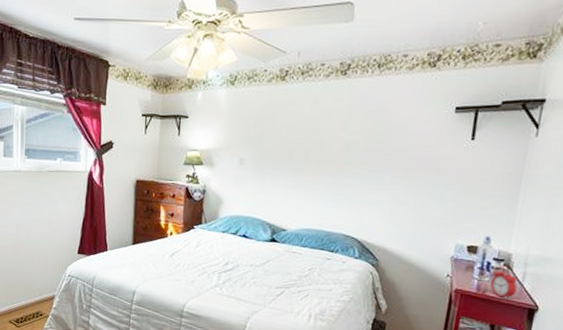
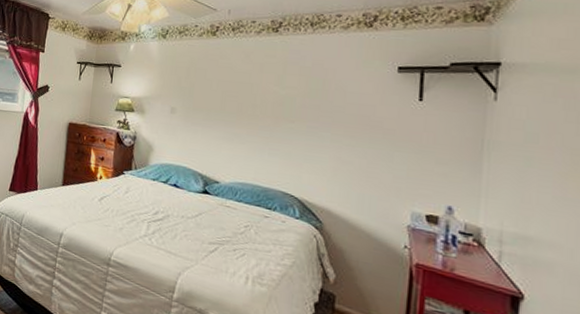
alarm clock: present [490,267,517,299] -> none [458,243,493,282]

